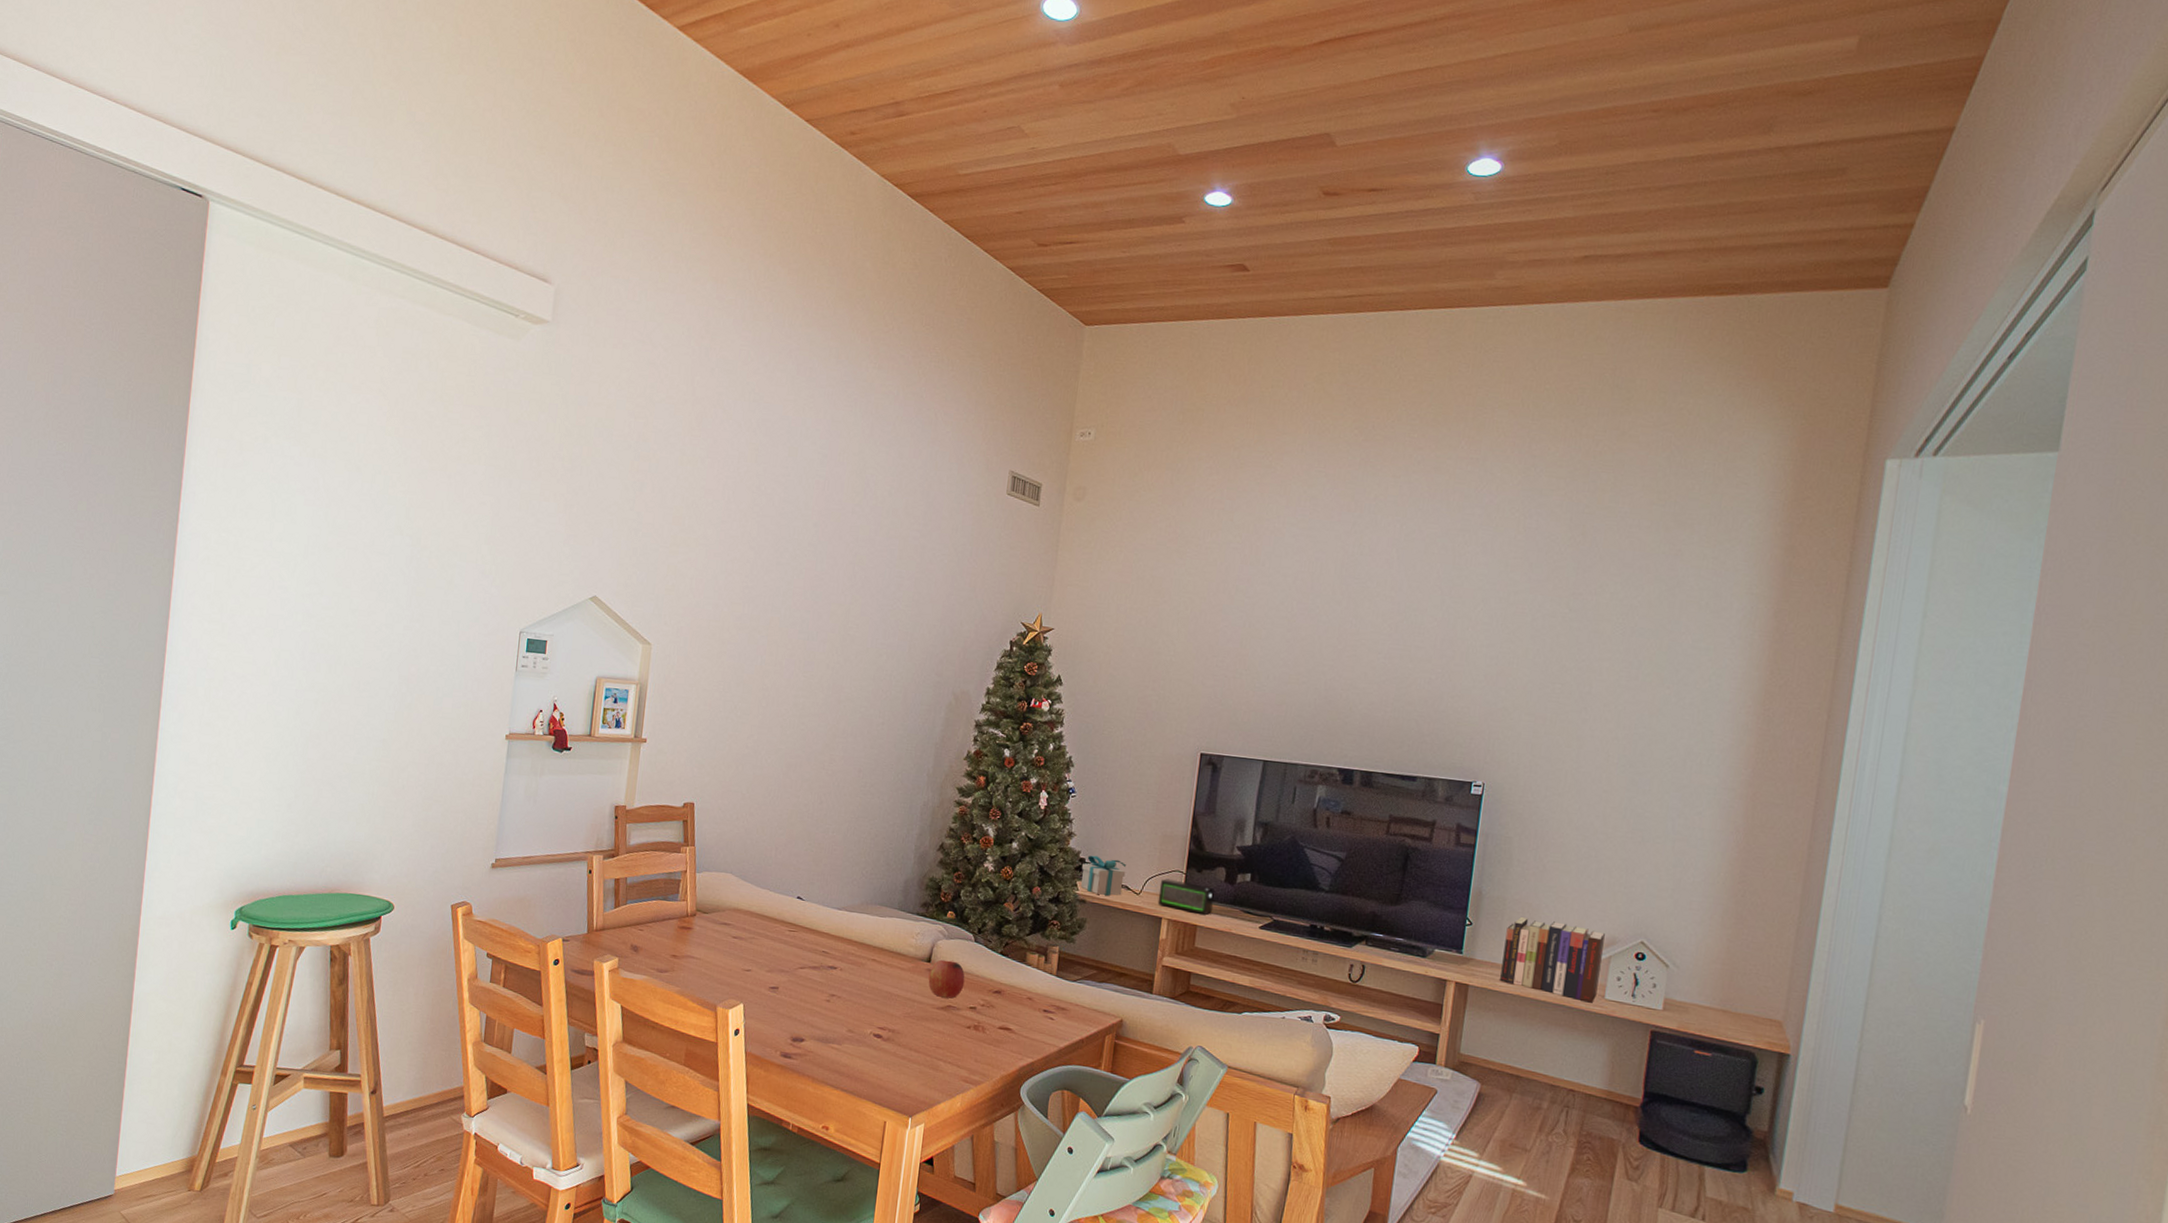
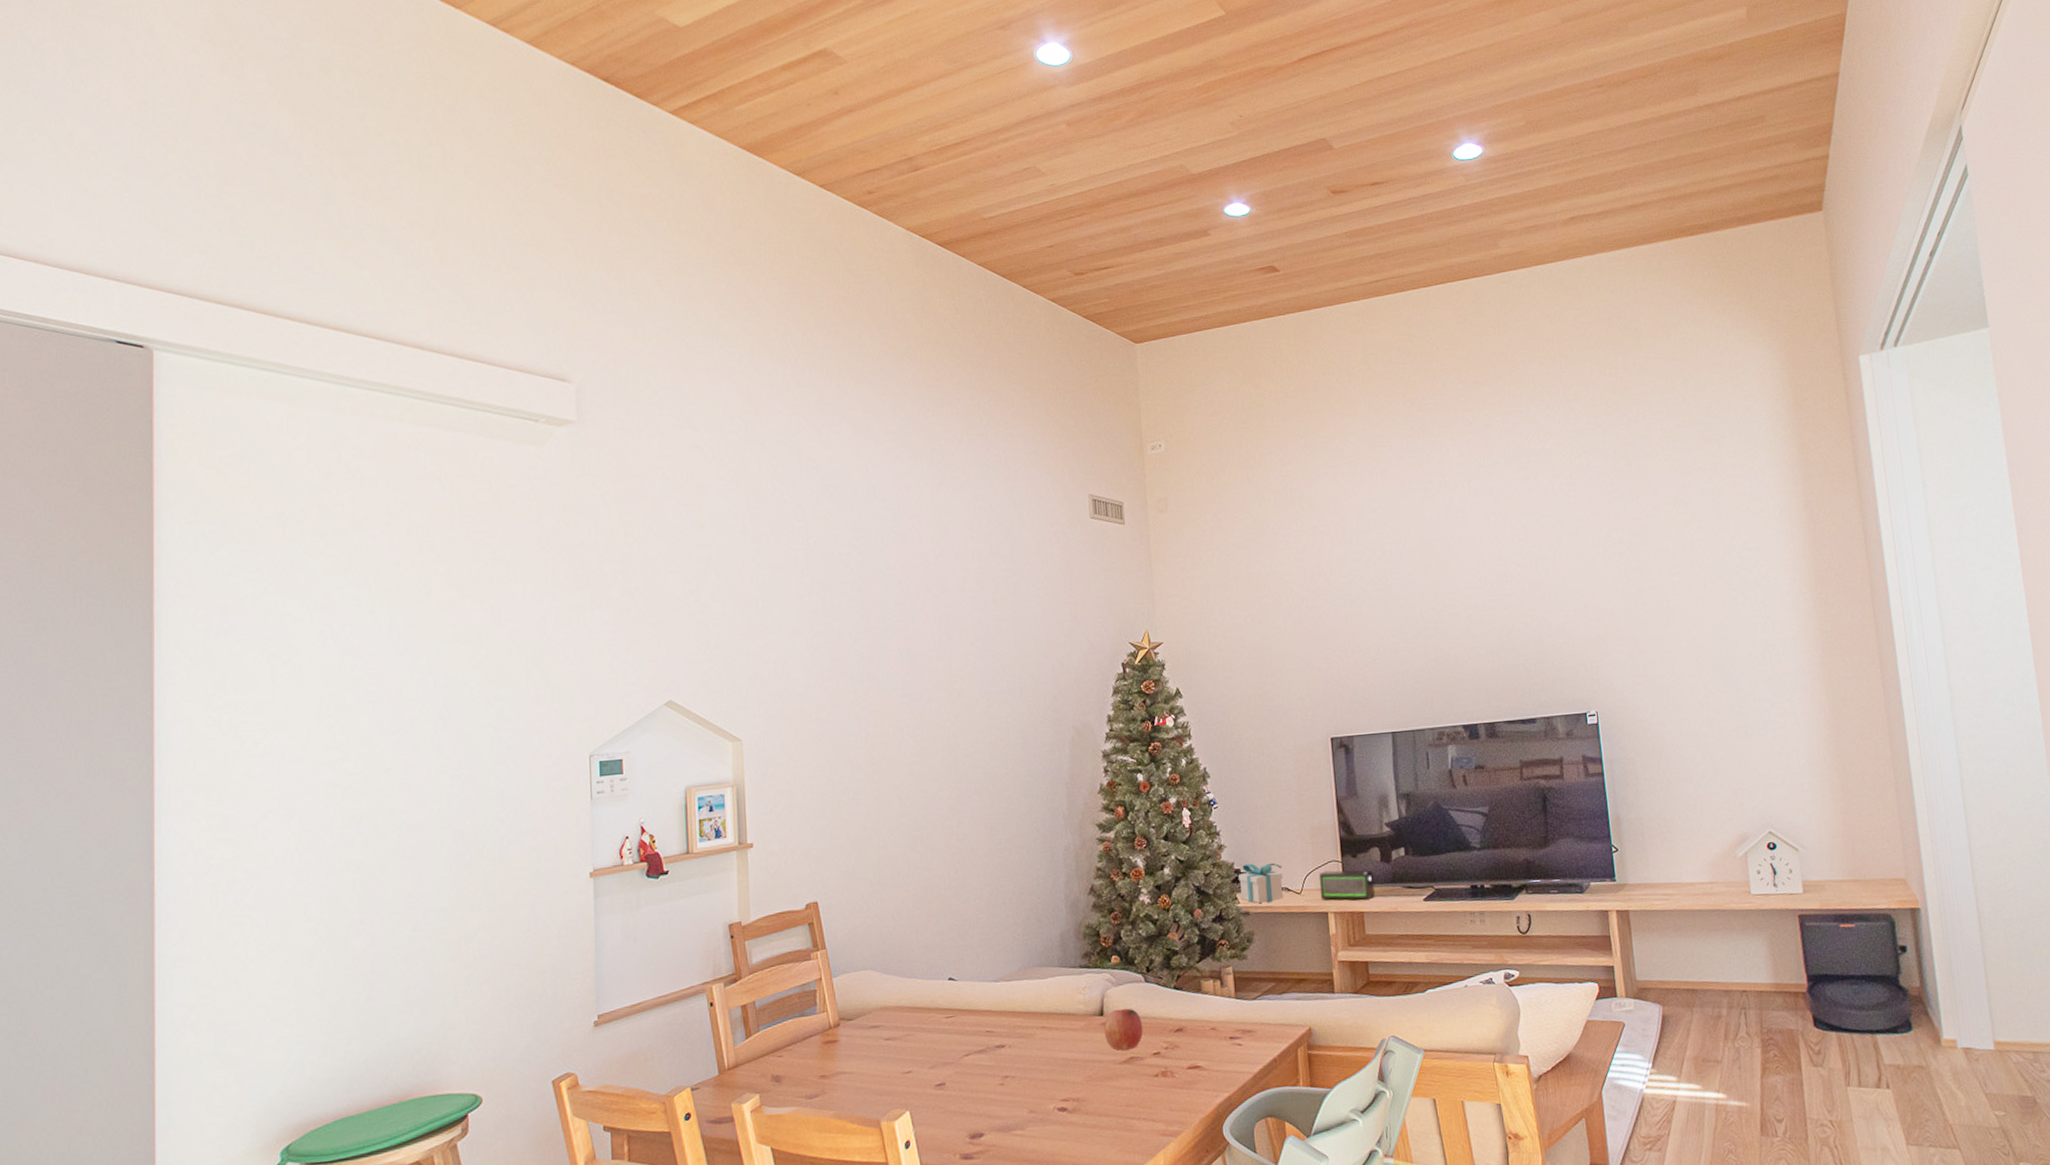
books: present [1500,917,1605,1003] -> none [1650,829,1744,902]

